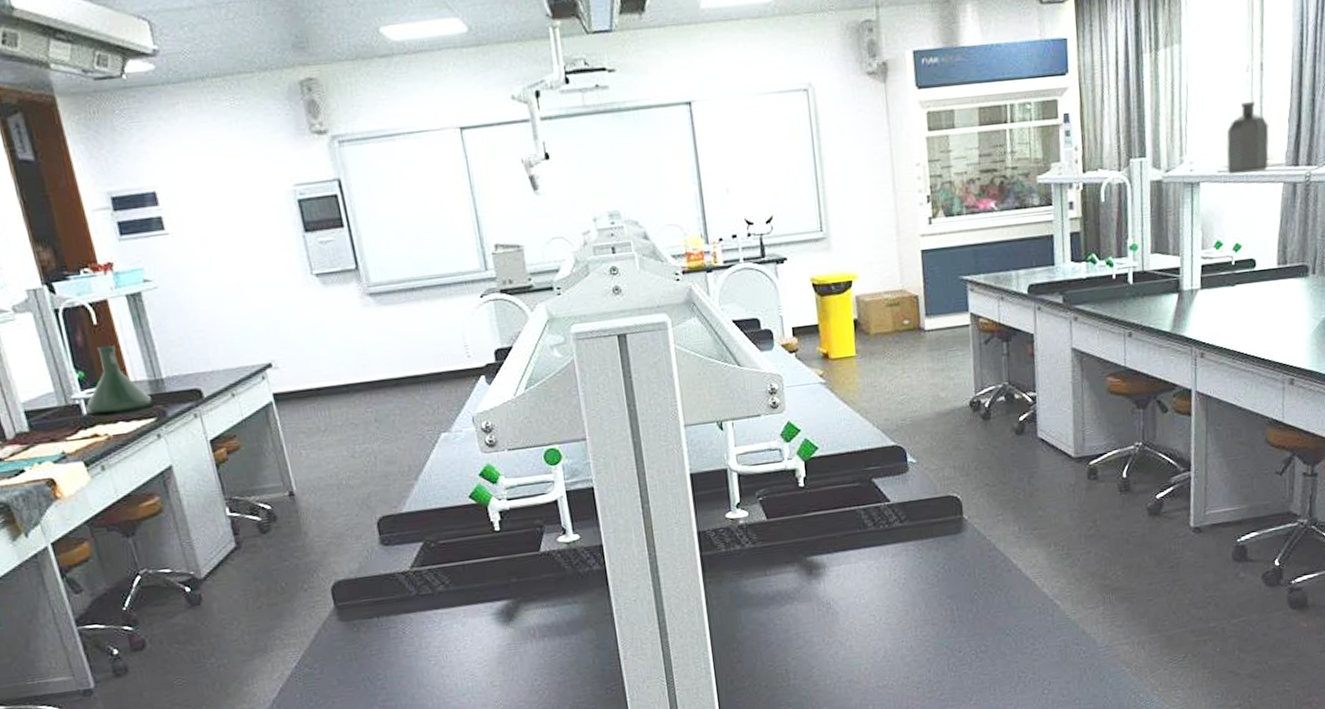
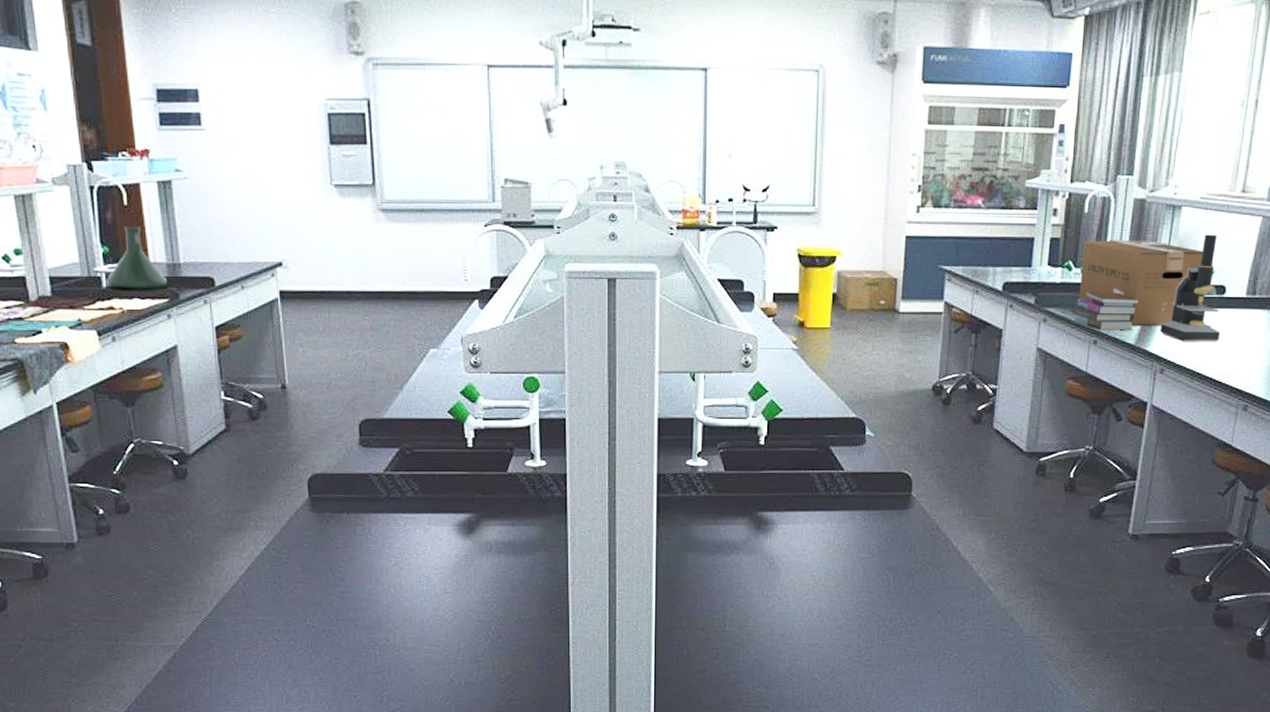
books: none [1103,280,1169,322] -> present [1073,292,1139,331]
box: none [1105,222,1236,312] -> present [1079,239,1205,326]
microscope: none [1195,207,1257,323] -> present [1160,234,1221,343]
bottle: present [1226,101,1269,174] -> none [1209,135,1256,203]

